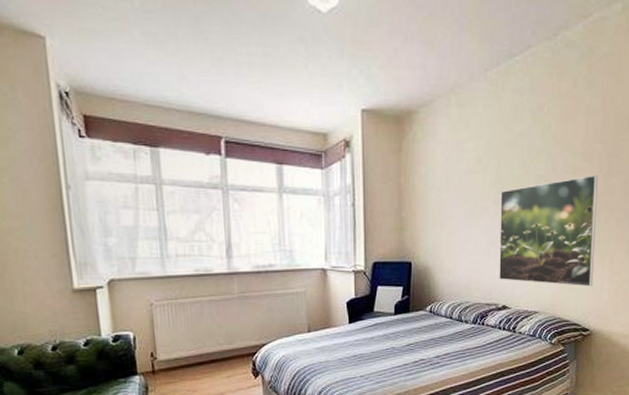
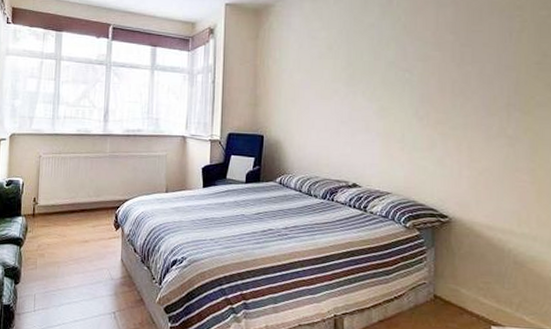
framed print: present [499,174,598,287] -> none [349,62,452,172]

